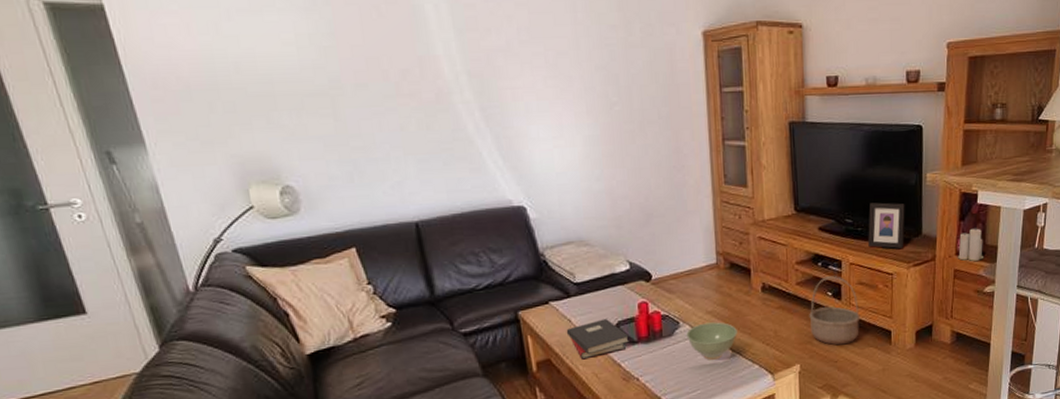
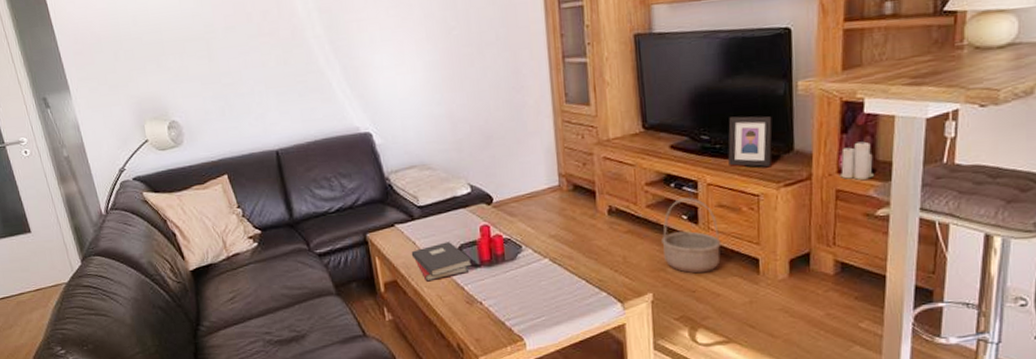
bowl: present [686,322,737,360] -> none [529,246,583,286]

